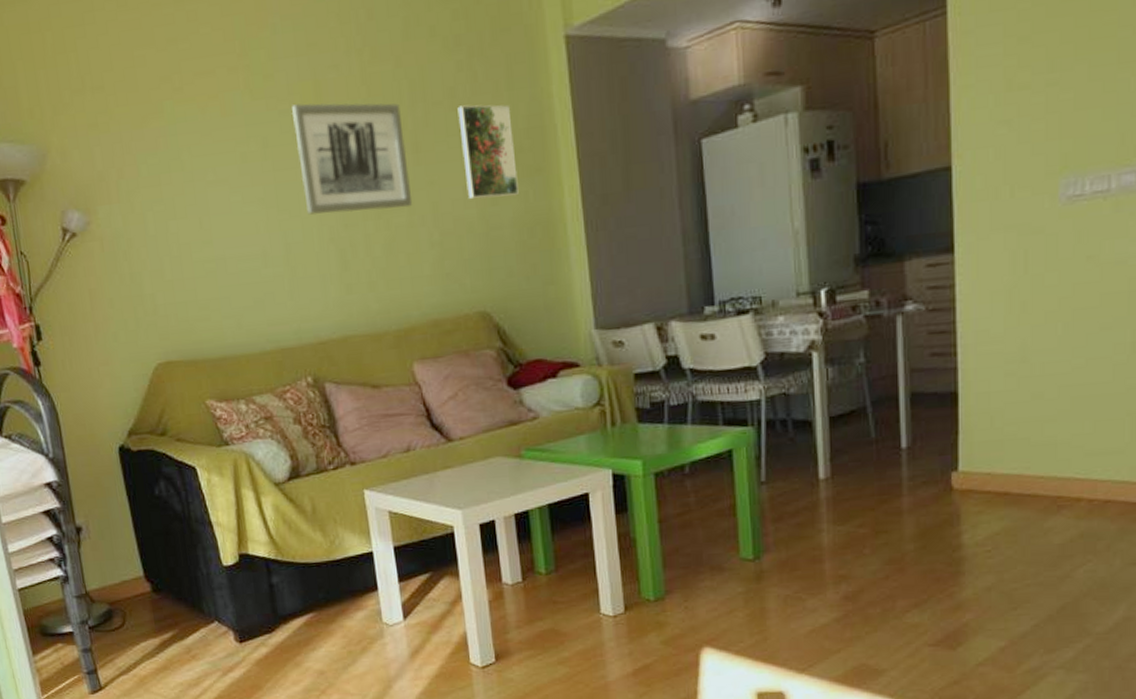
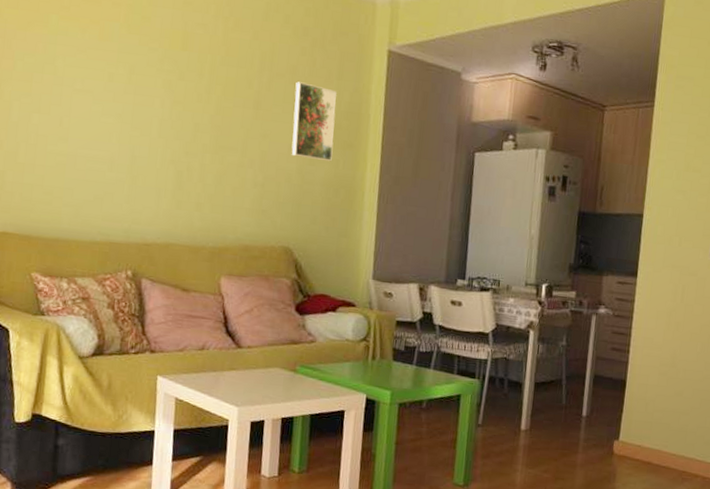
wall art: present [291,102,413,215] -> none [156,46,250,151]

